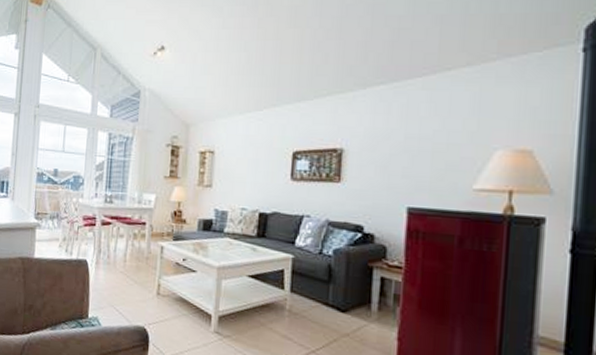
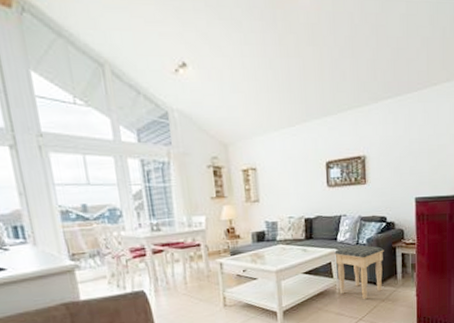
footstool: none [290,254,356,328] -> present [335,244,384,300]

